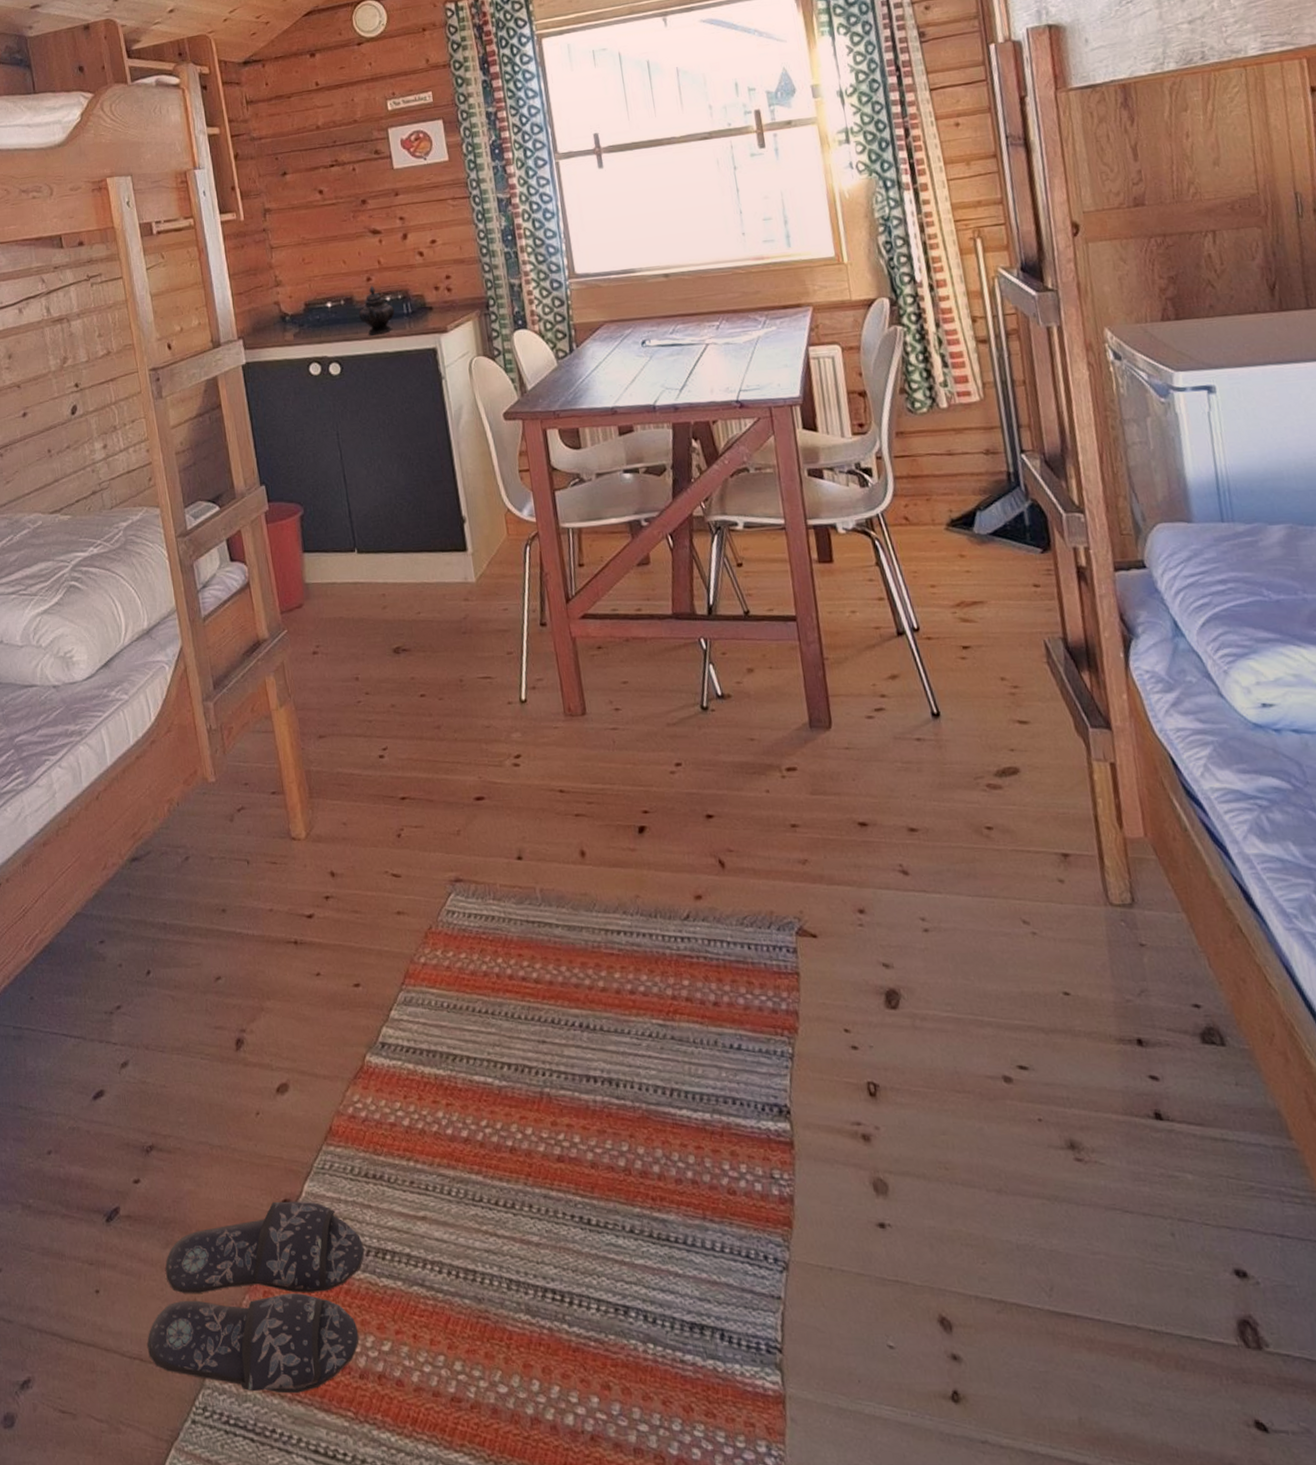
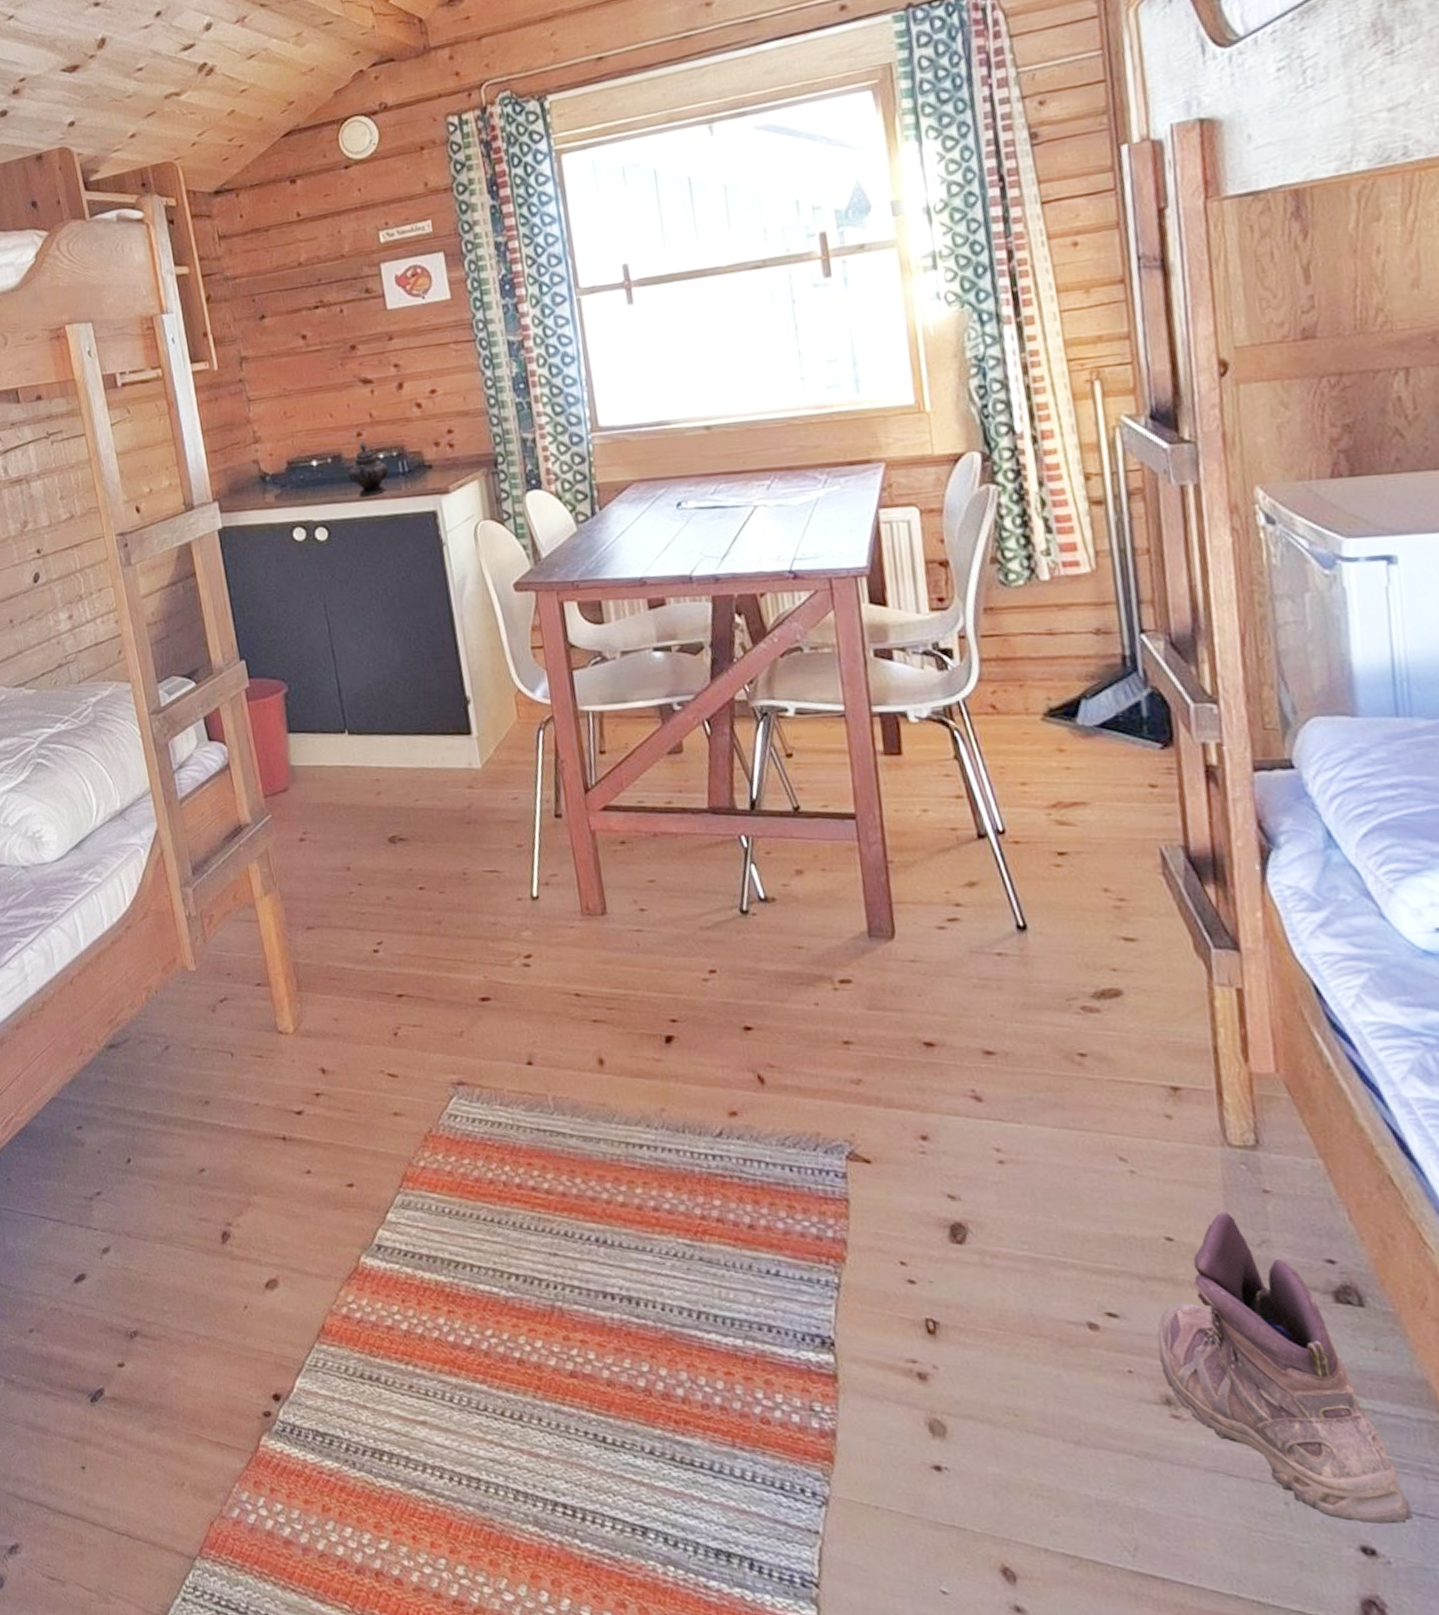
slippers: present [147,1201,364,1393] -> none [135,1395,360,1582]
hiking boot: none [1060,965,1275,1247] -> present [1157,1211,1414,1524]

